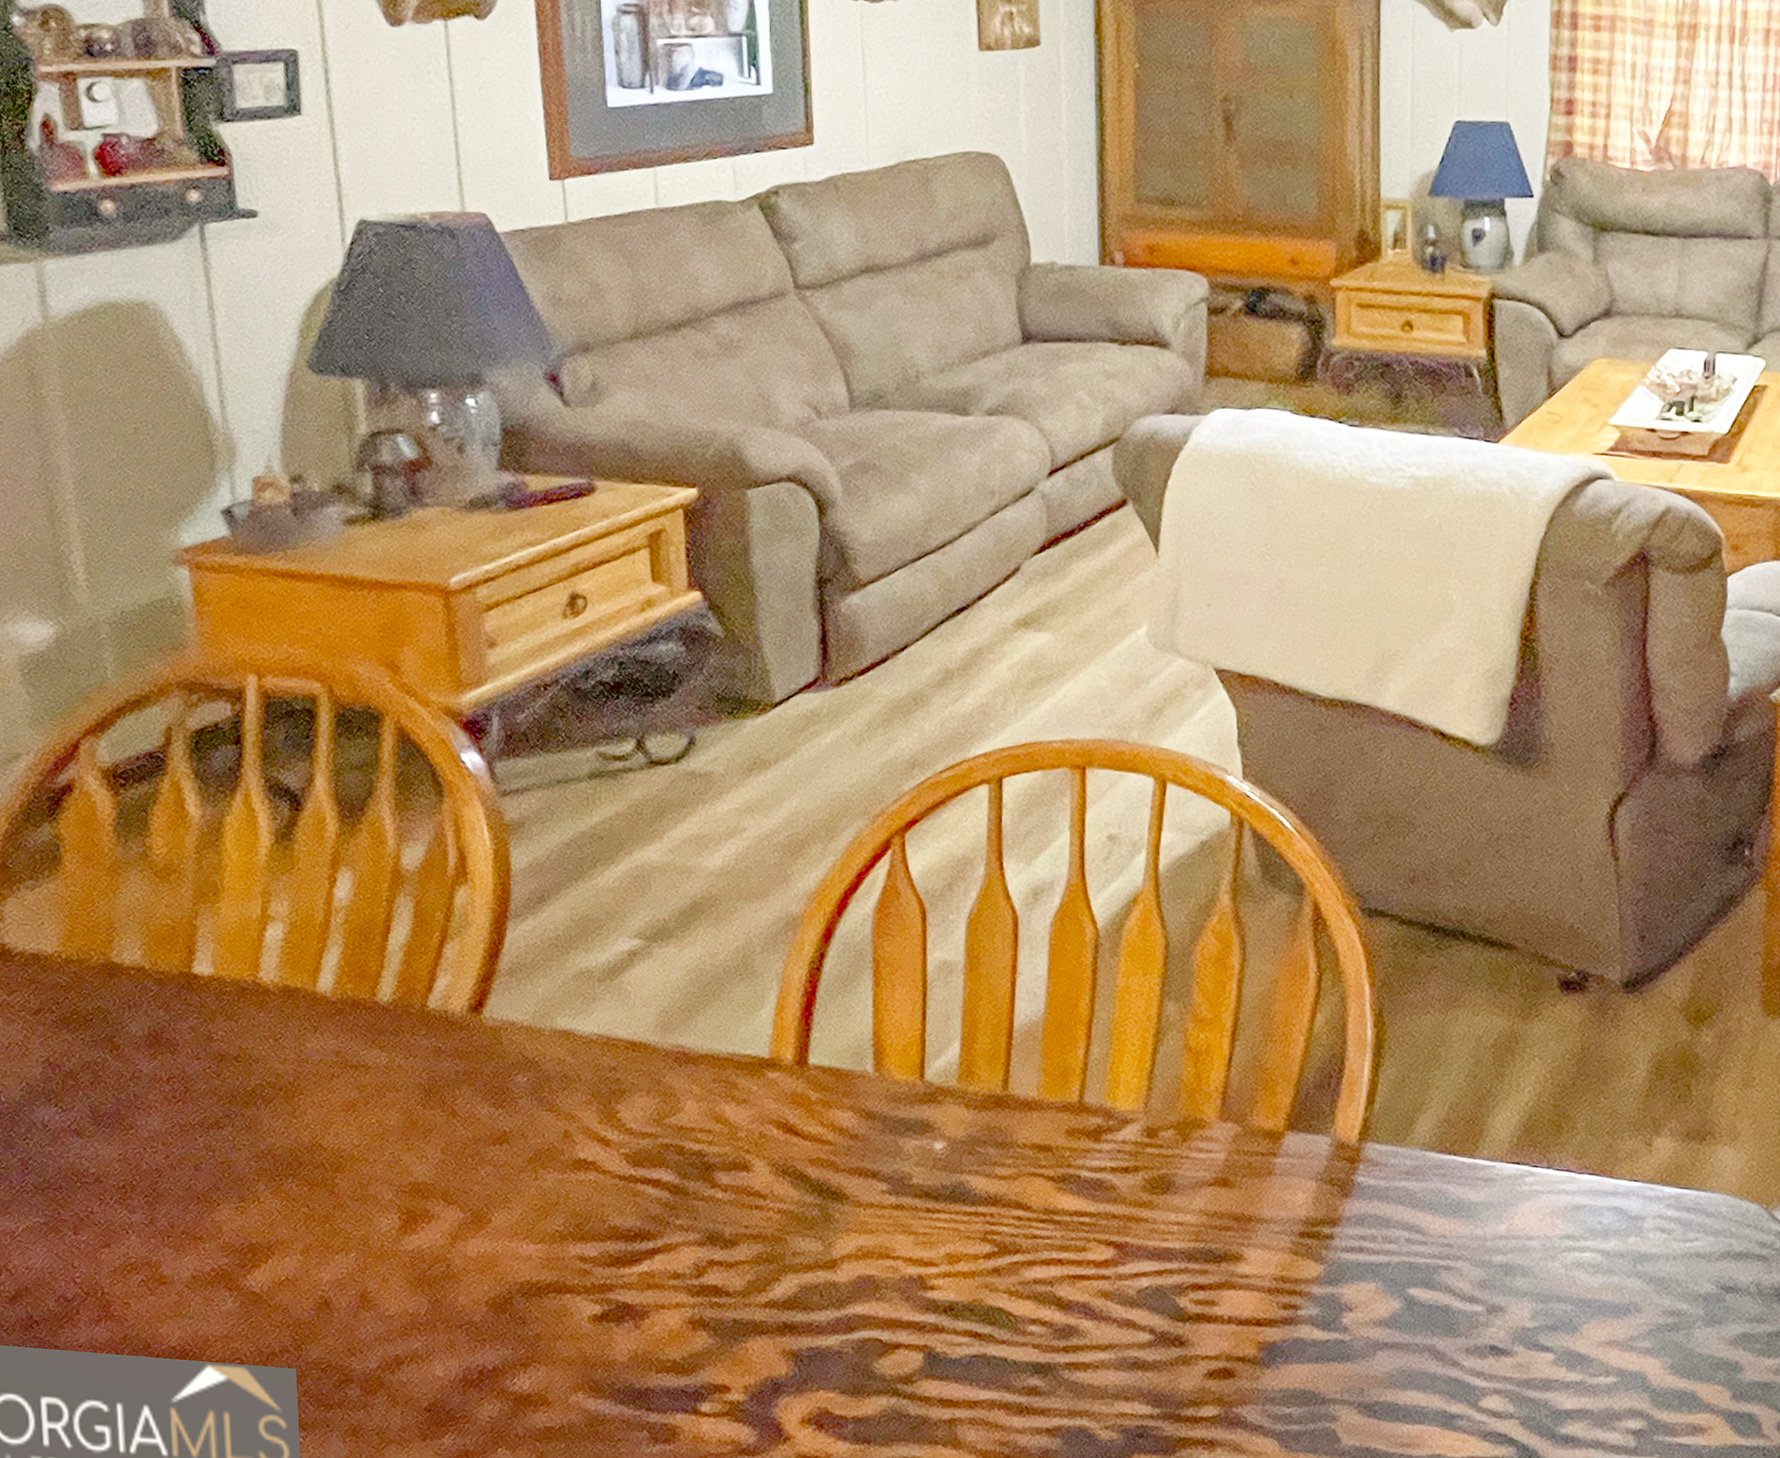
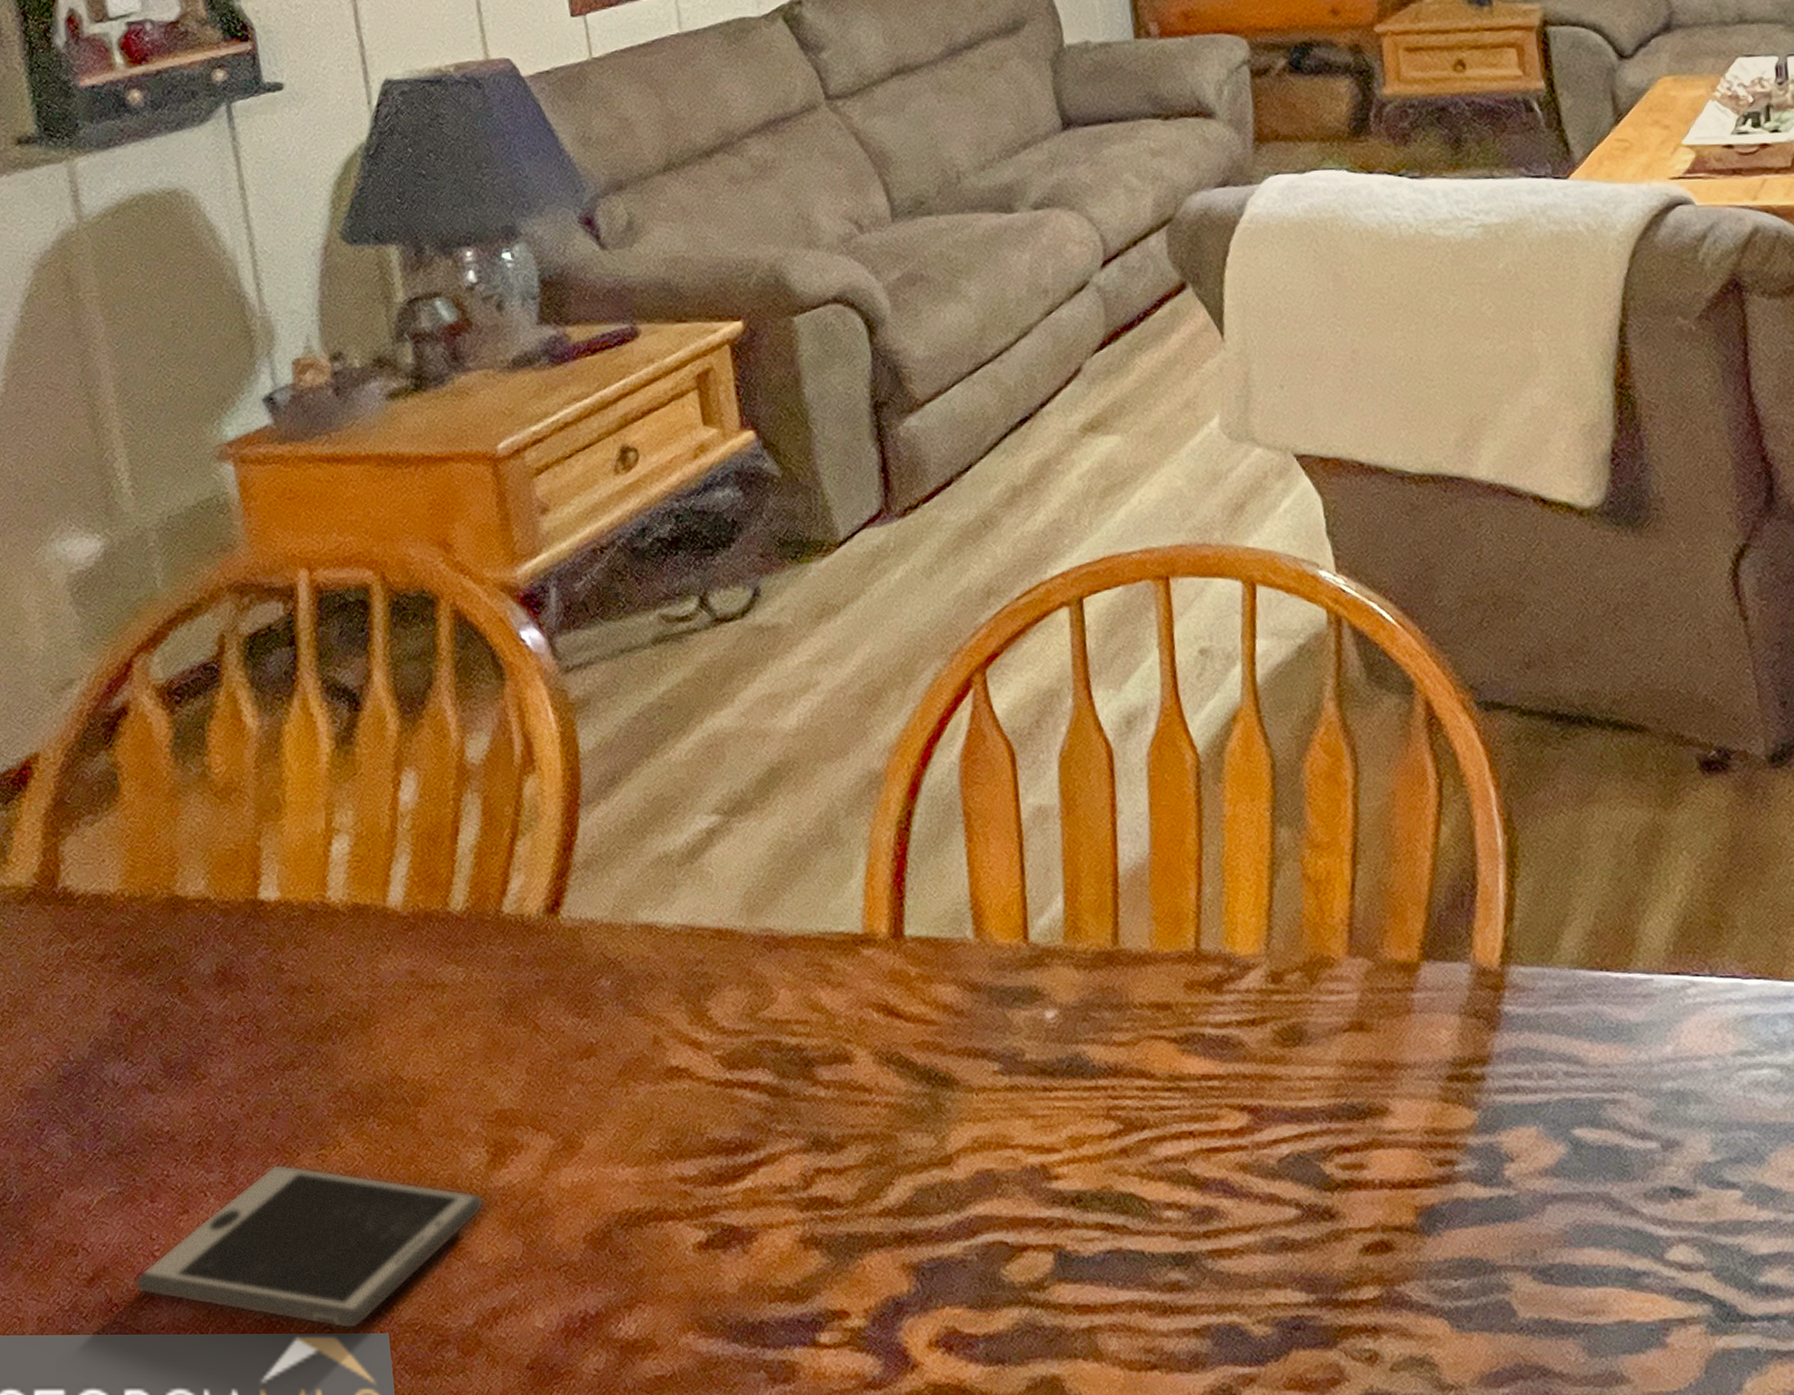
smartphone: none [55,1211,393,1363] -> present [135,1164,484,1329]

